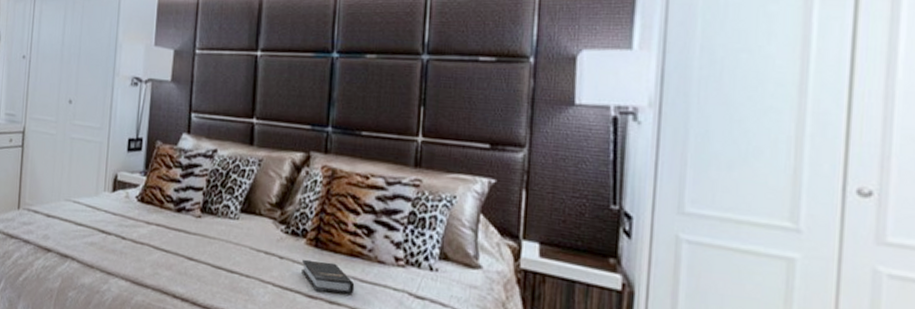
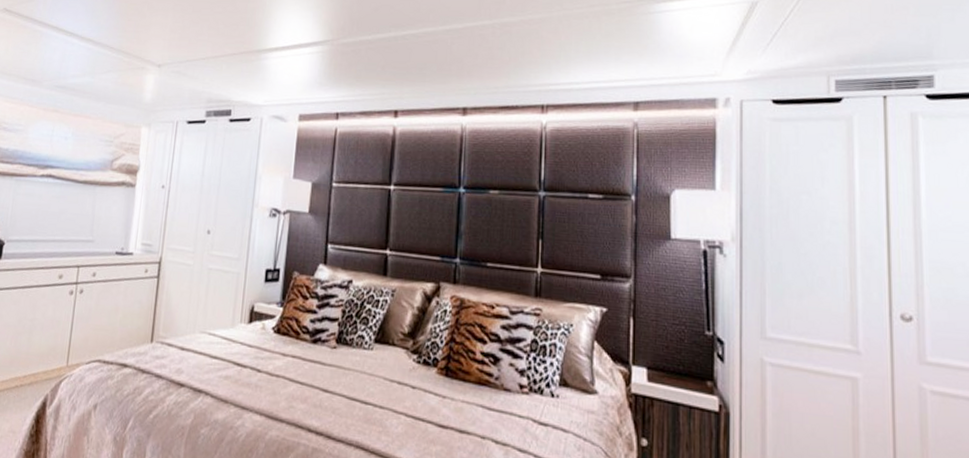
hardback book: present [302,259,355,294] -> none [433,388,483,423]

